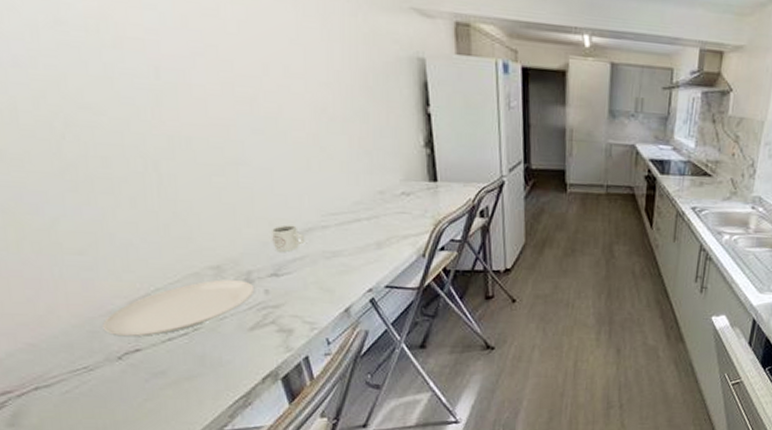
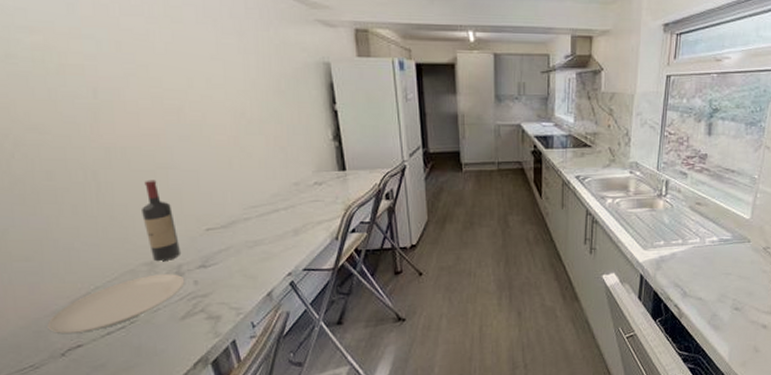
wine bottle: none [207,175,252,267] -> present [140,180,182,262]
mug: present [270,224,306,253] -> none [198,219,230,246]

